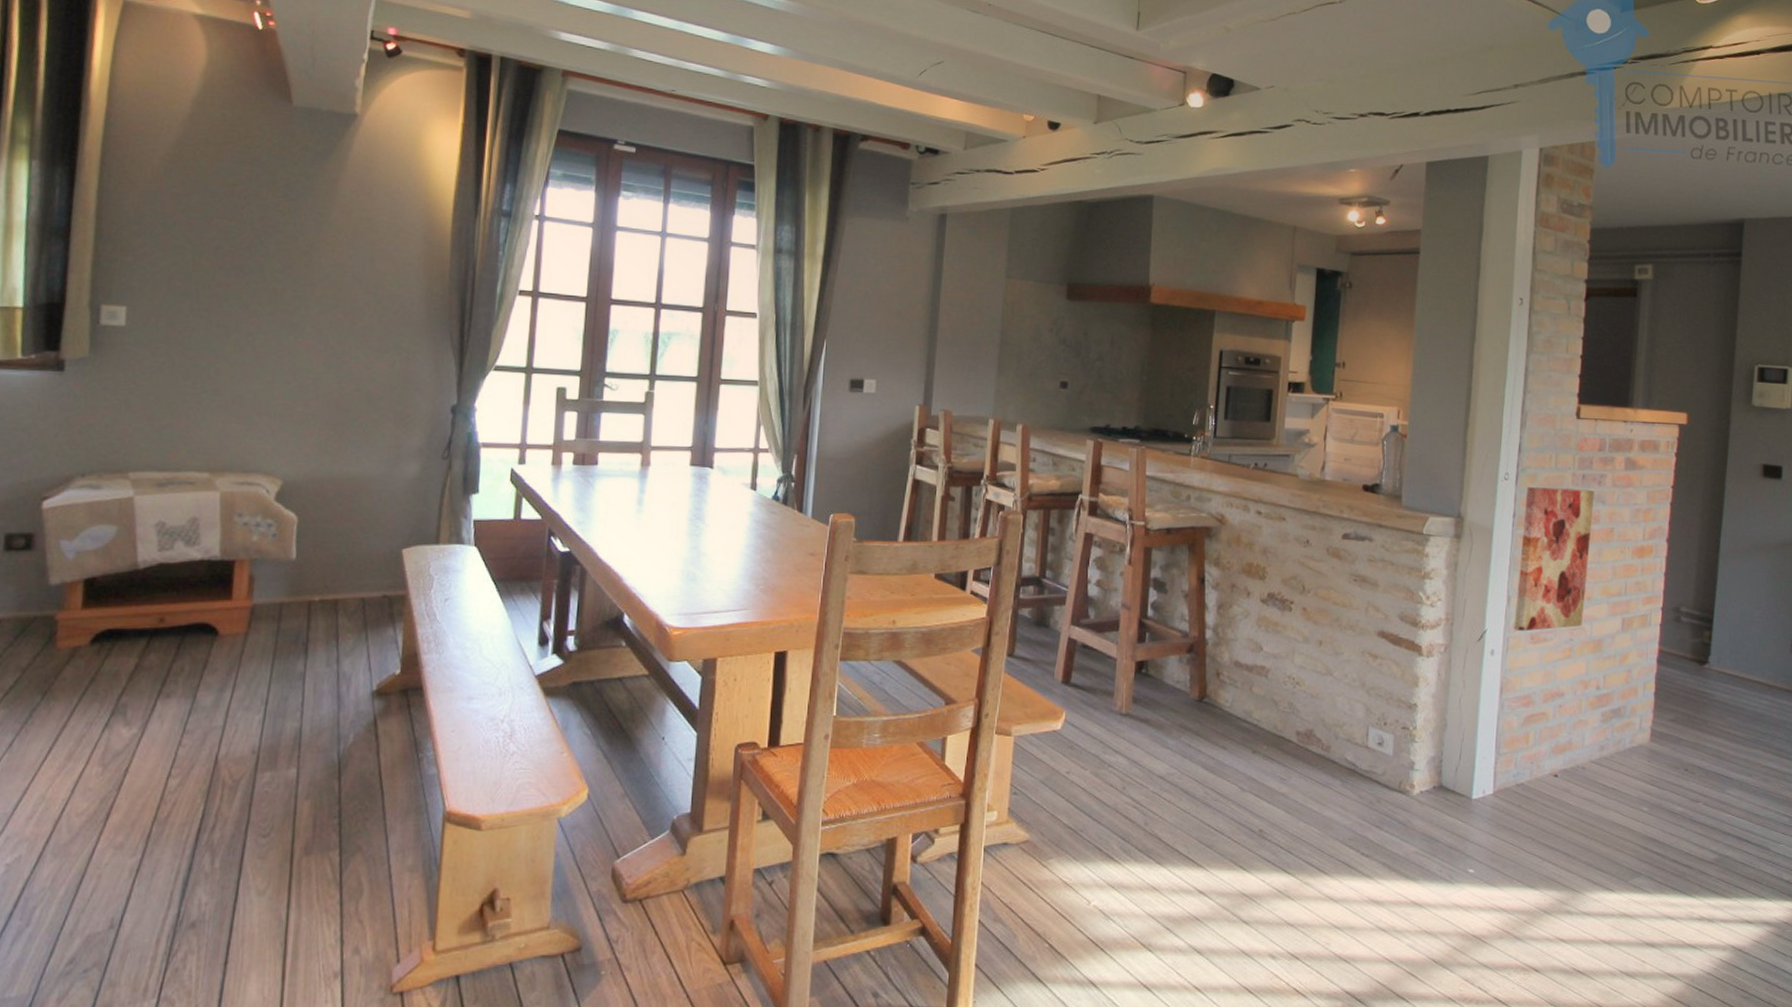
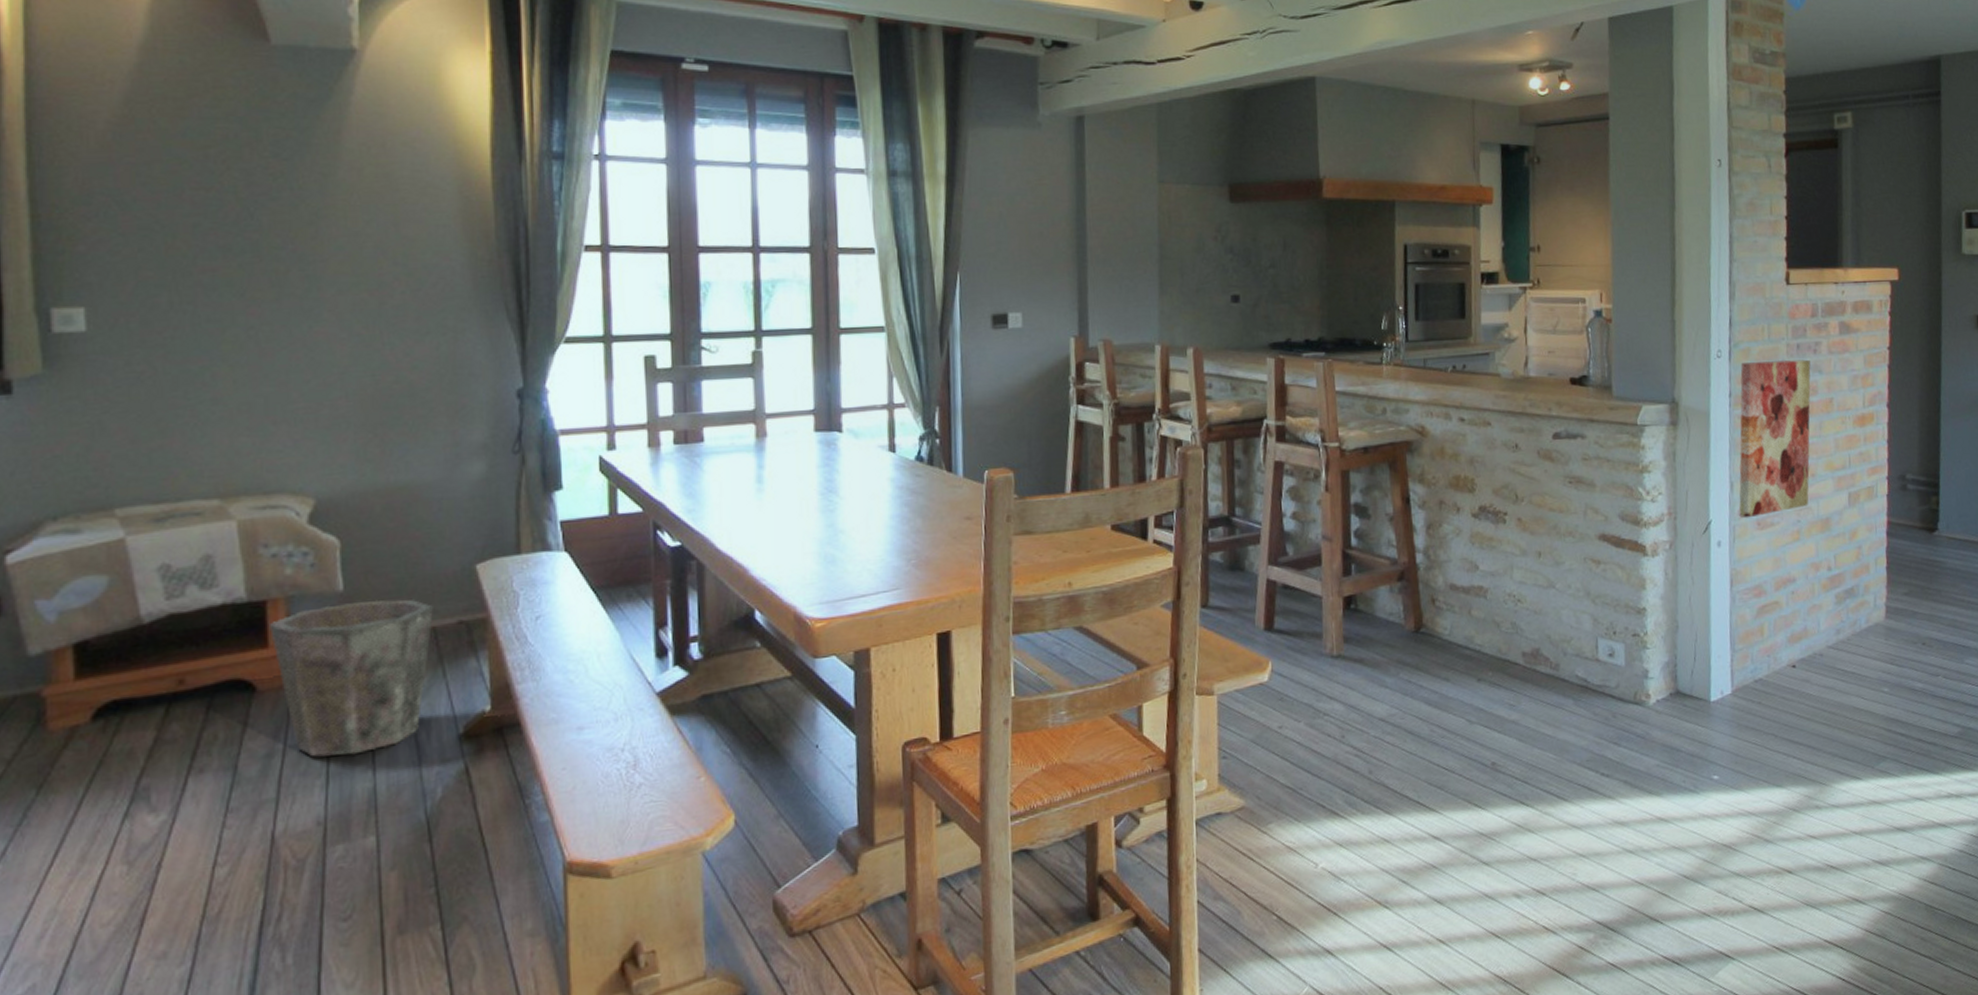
waste bin: none [235,570,366,698] -> present [270,599,435,758]

